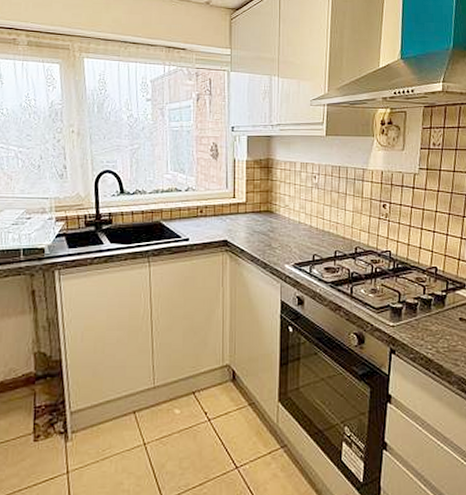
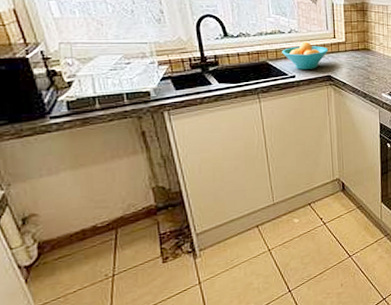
fruit bowl: none [177,201,227,232] -> present [282,41,329,70]

